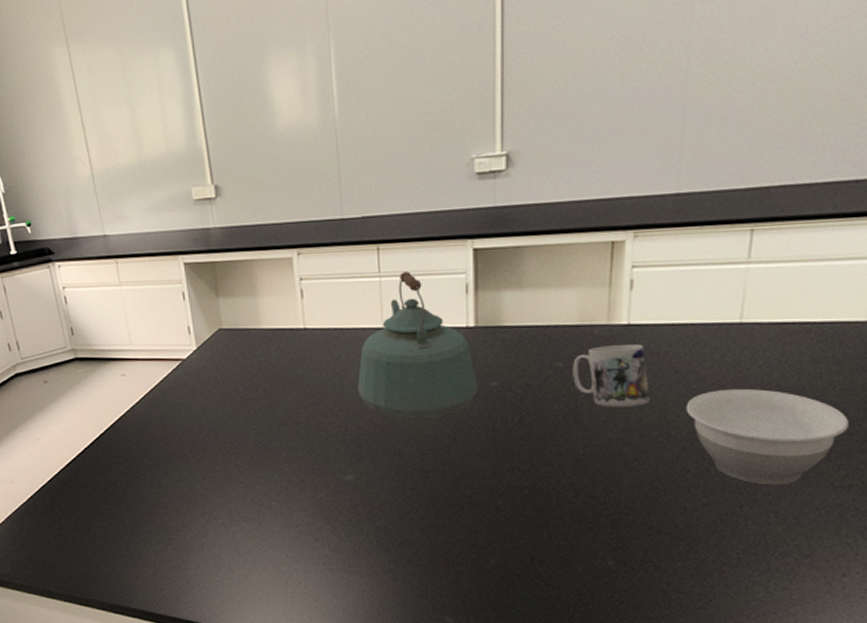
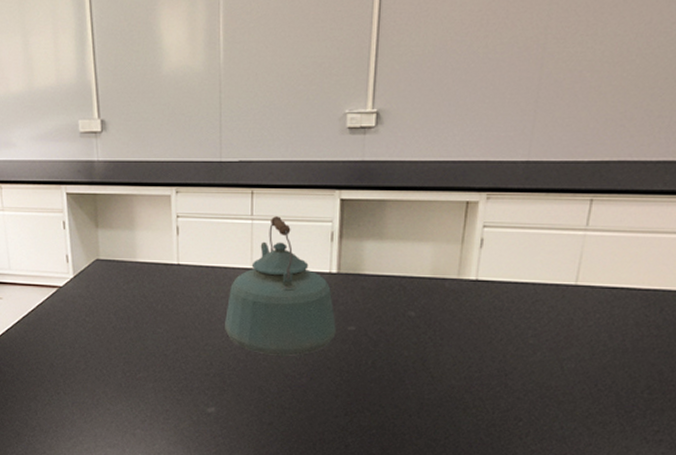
mug: present [573,344,650,407] -> none [423,299,491,357]
bowl: present [686,388,848,485] -> none [522,345,664,437]

